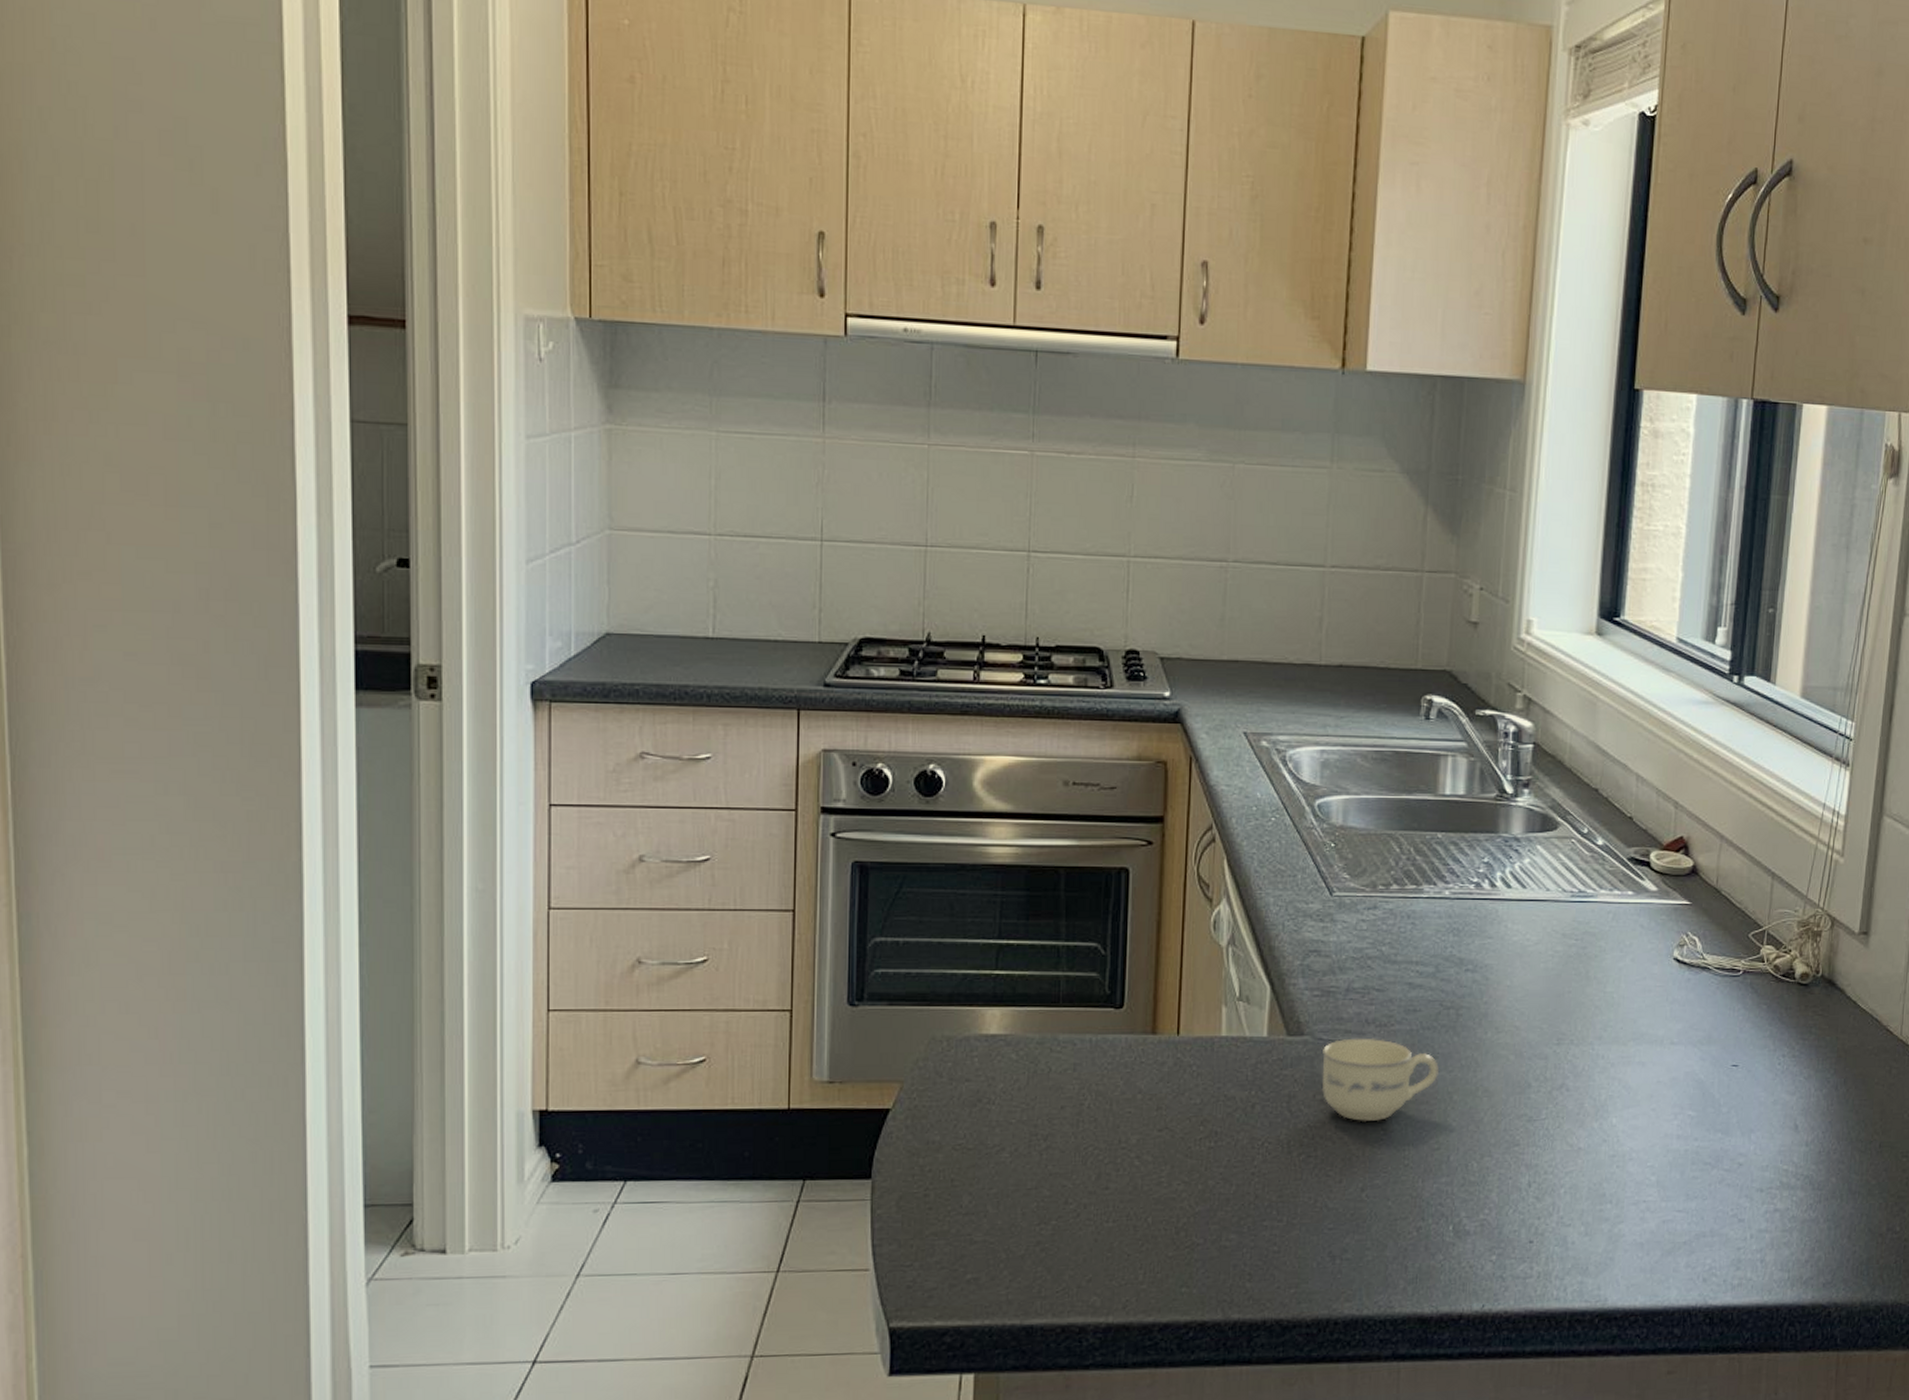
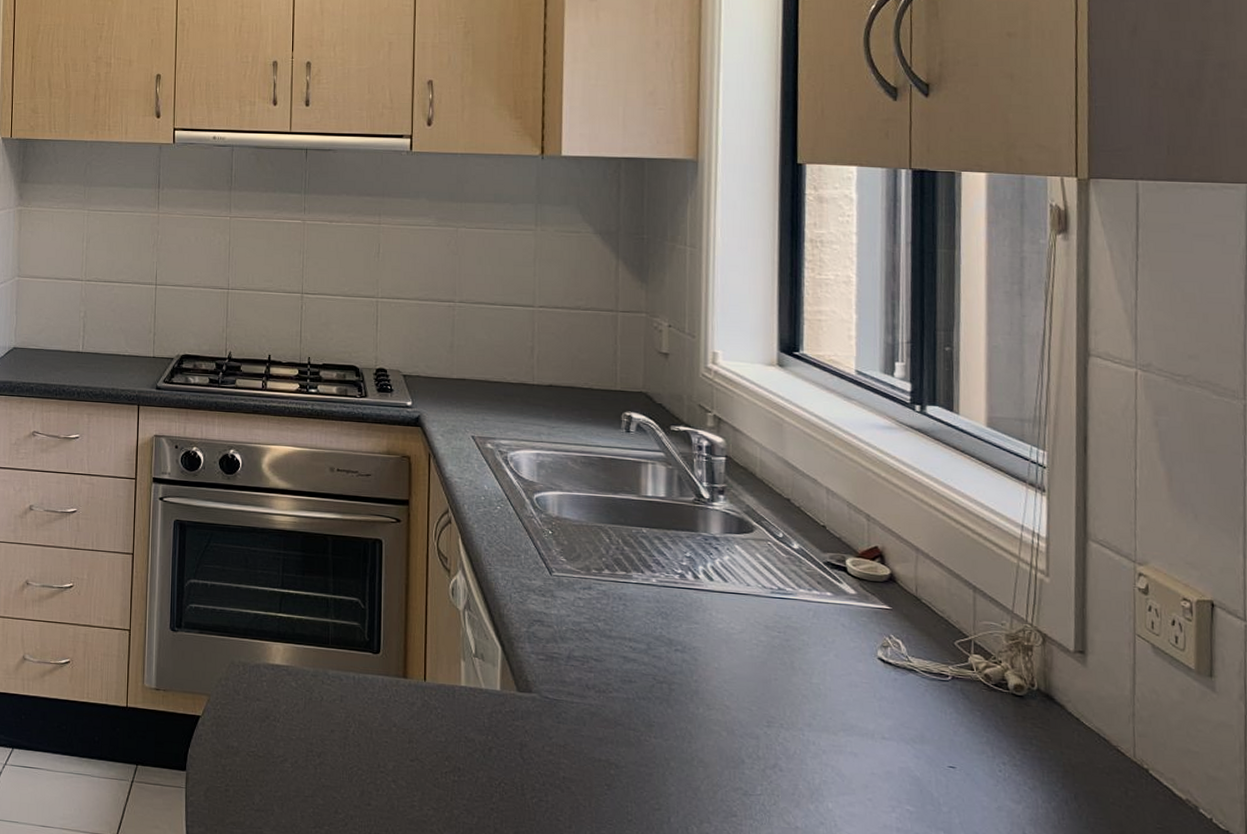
cup: present [1321,1037,1440,1121] -> none [549,700,656,777]

